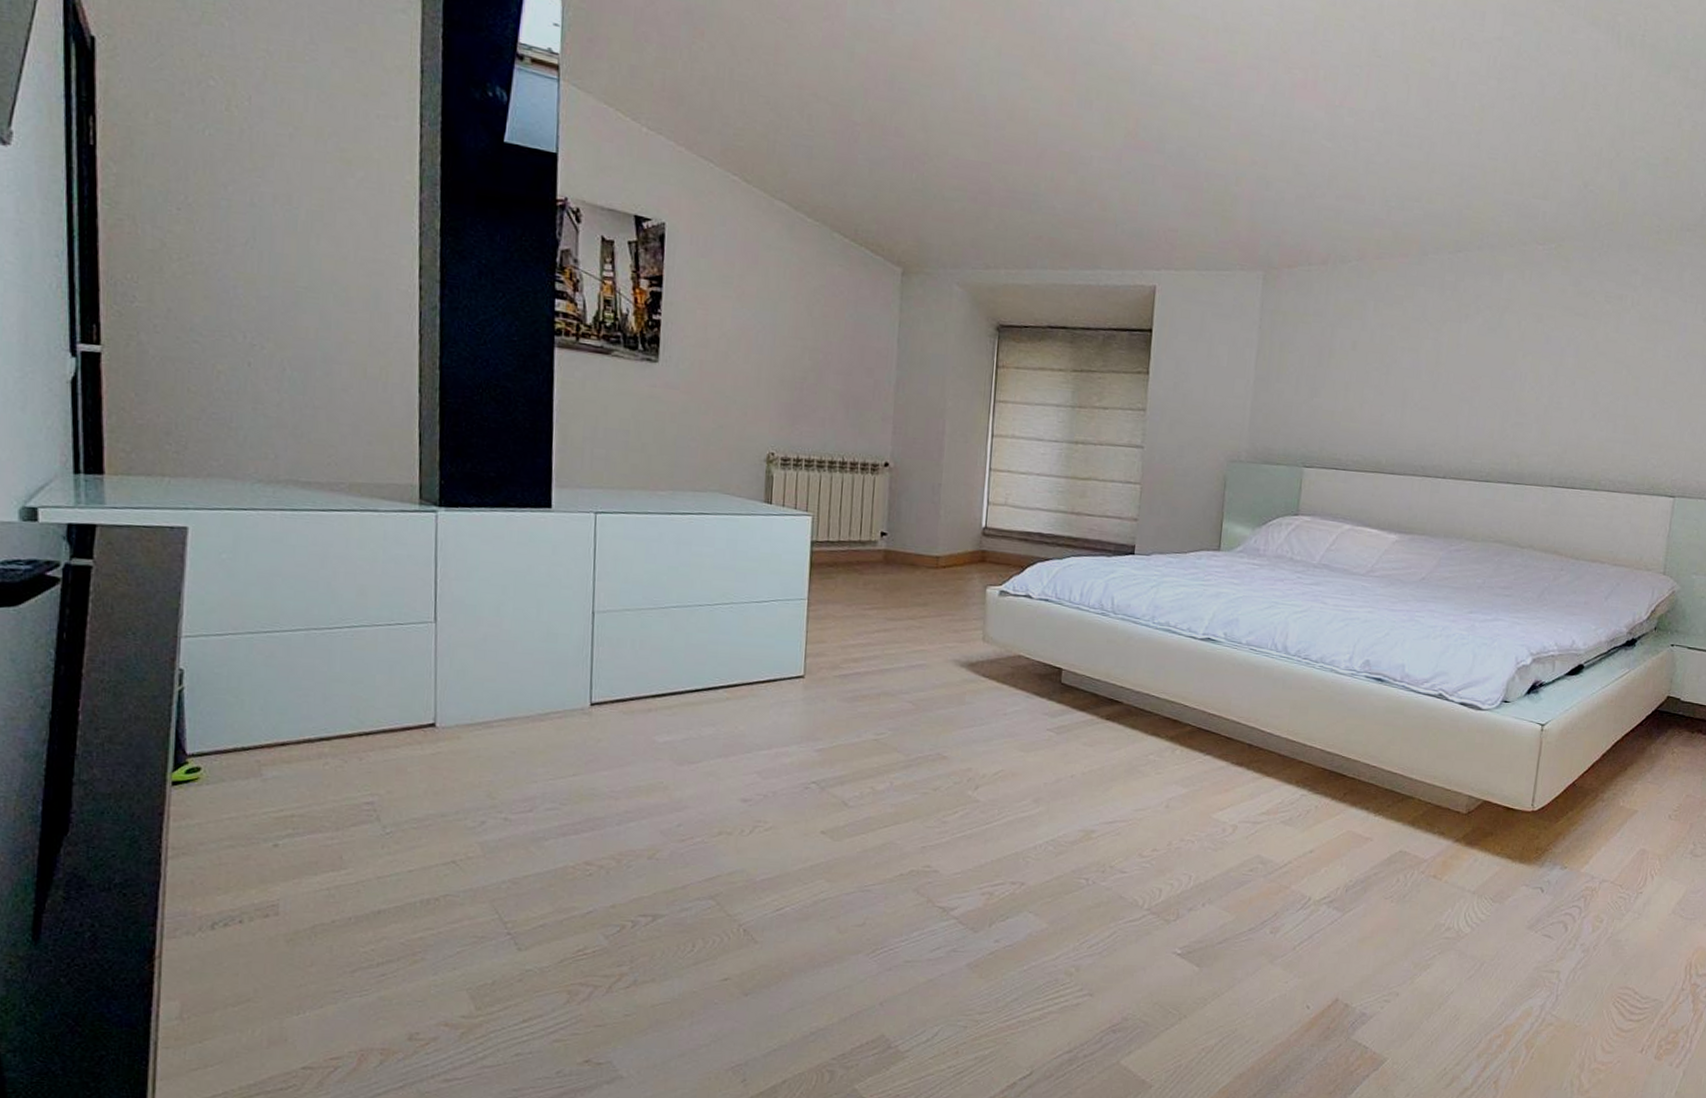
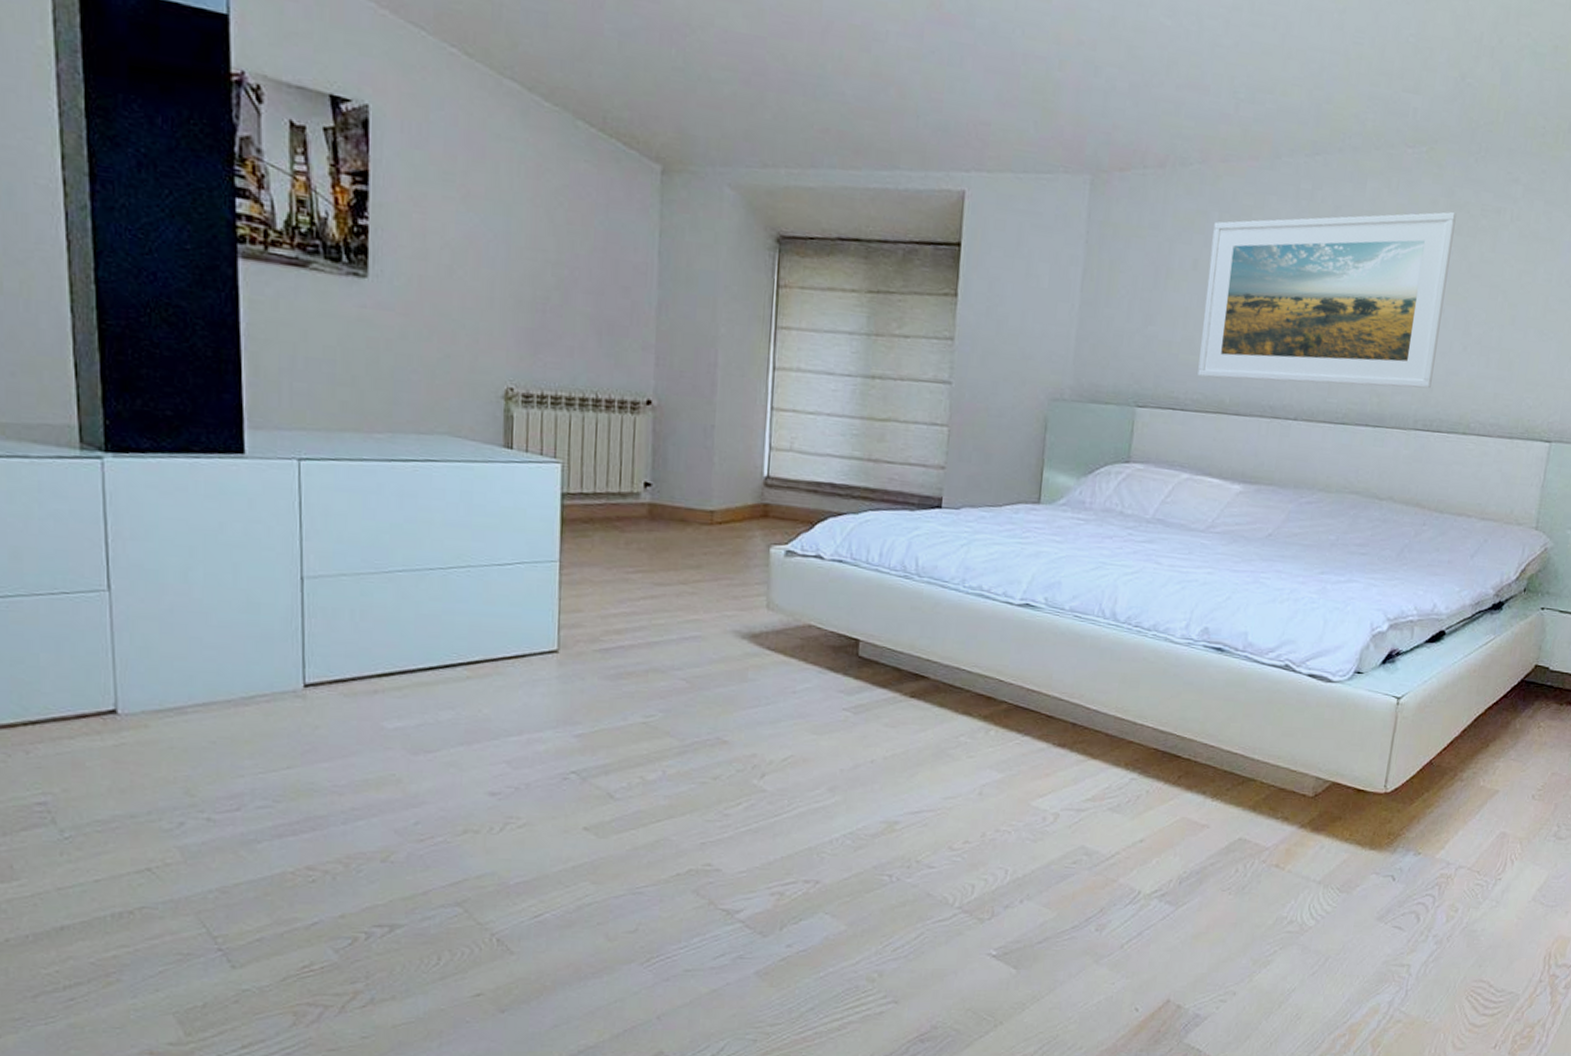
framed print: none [1357,299,1583,451] -> present [1197,212,1457,389]

